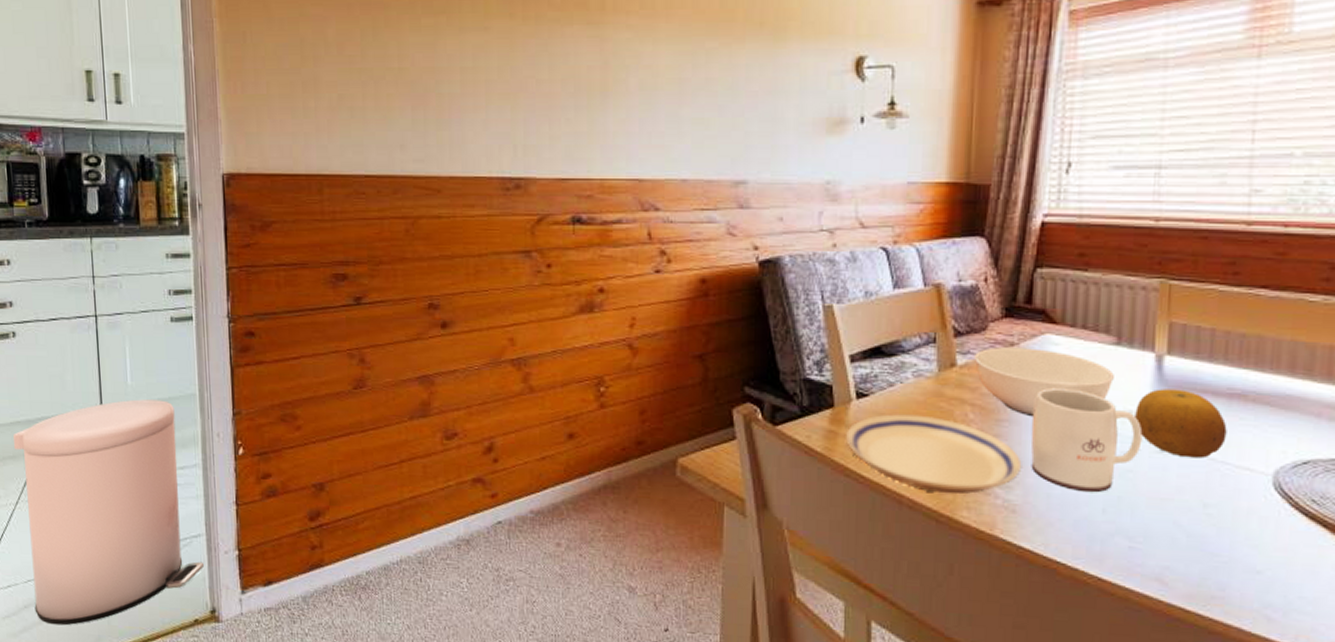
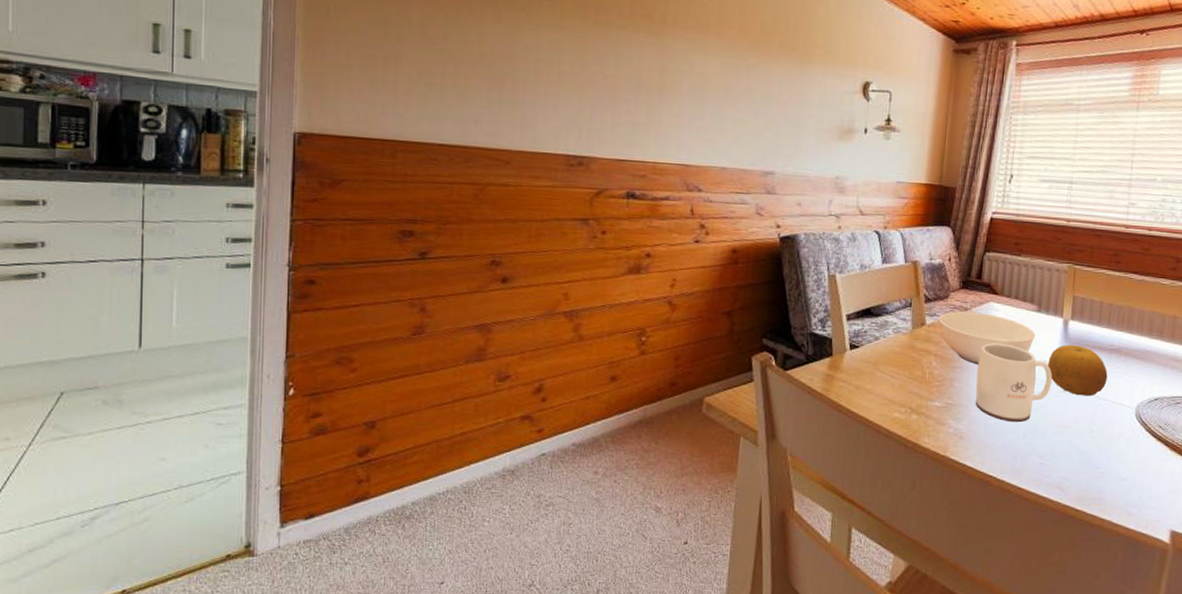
pedal bin: present [13,399,204,626] -> none [31,341,241,568]
plate: present [846,414,1022,494] -> none [840,362,969,424]

